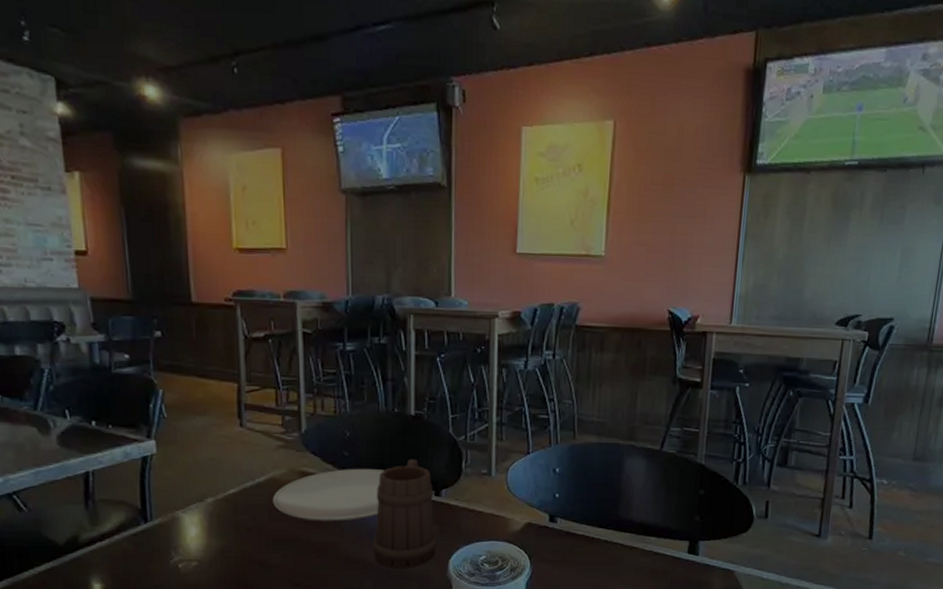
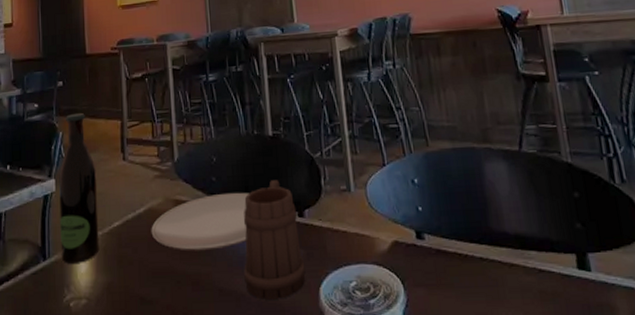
bottle: none [160,369,212,527] -> present [59,112,100,264]

